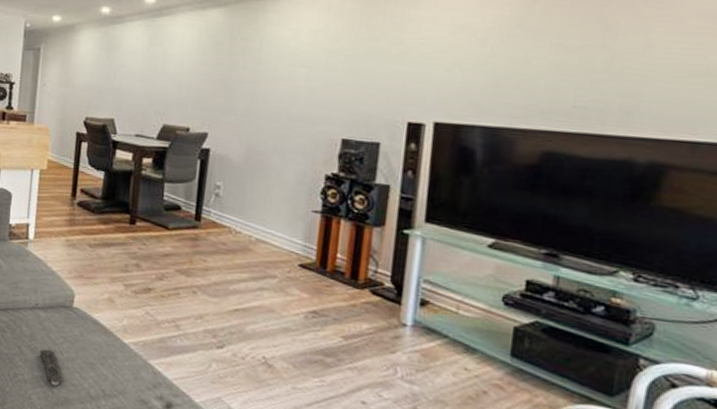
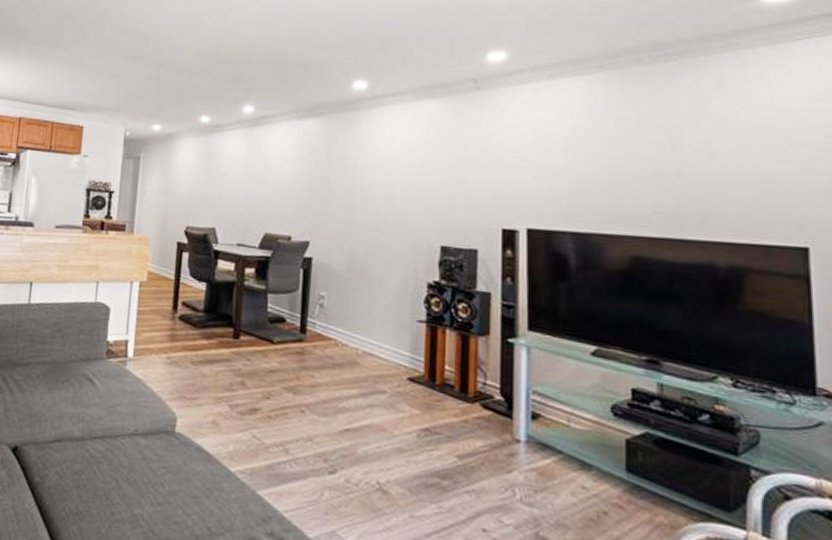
remote control: present [39,349,62,386] -> none [138,482,164,525]

